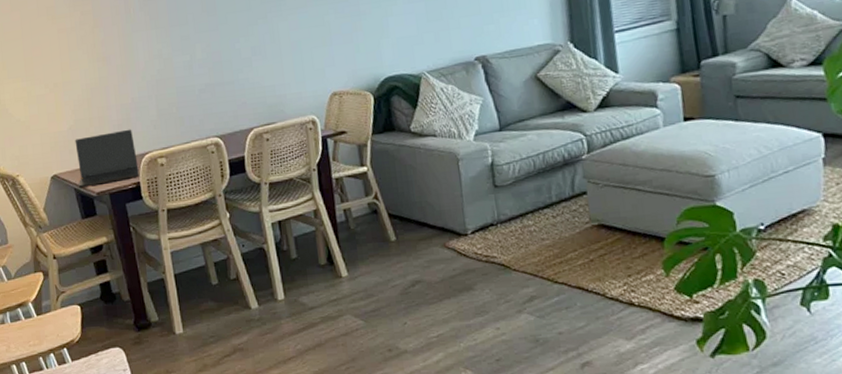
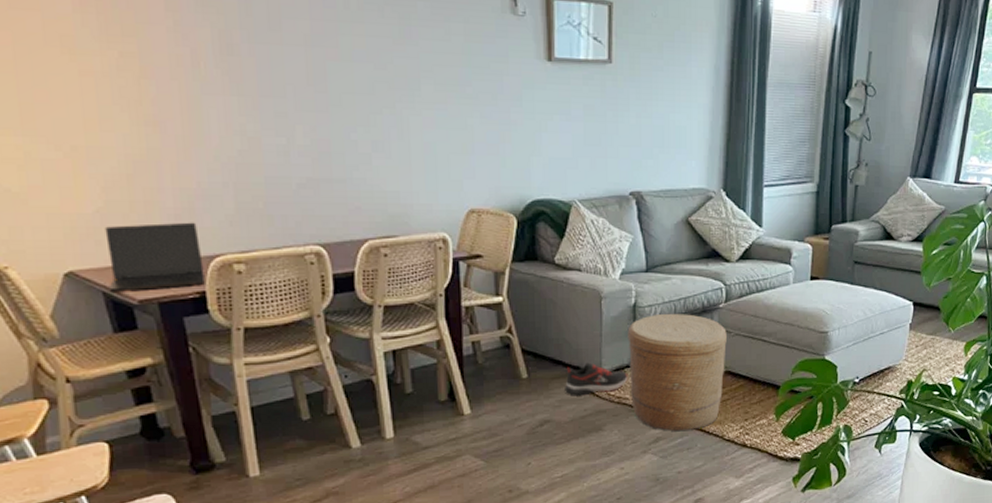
athletic shoe: none [432,223,494,256] -> present [565,362,628,396]
woven basket: none [488,168,598,290] -> present [627,314,728,432]

